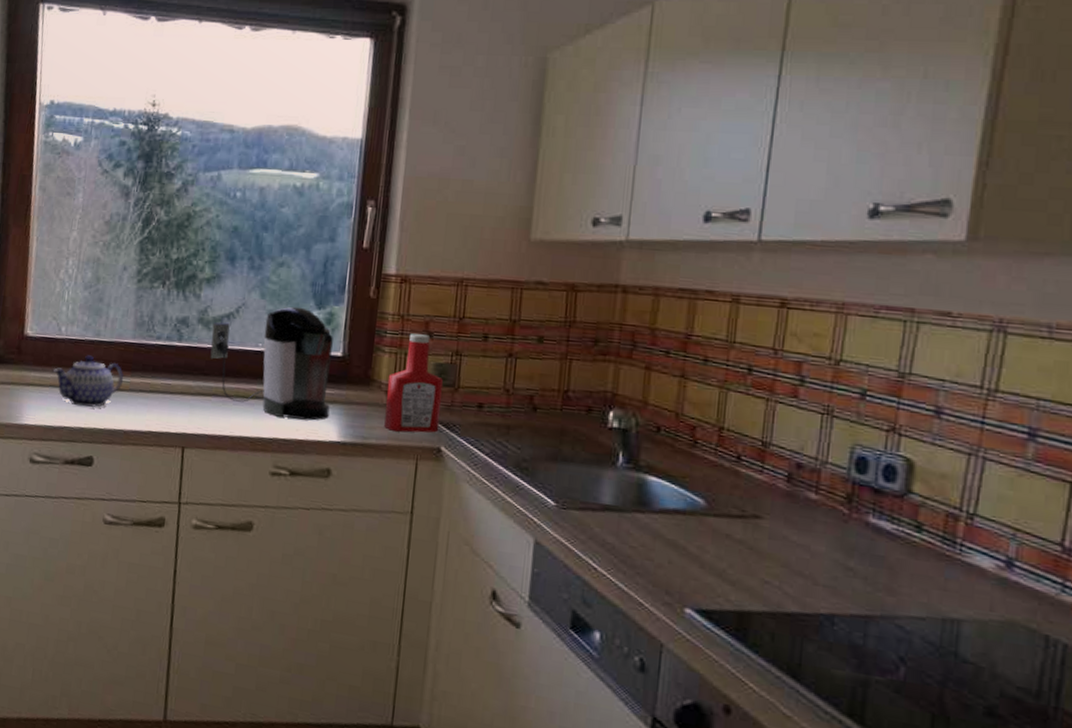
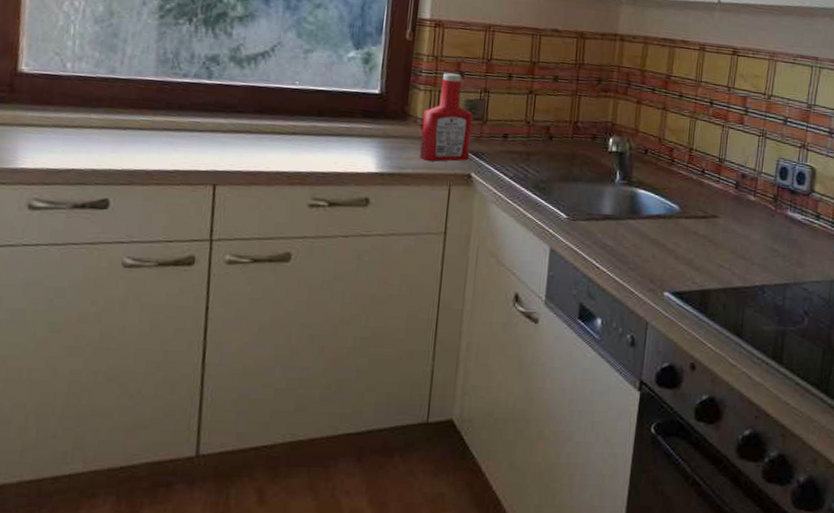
teapot: present [52,355,124,408] -> none [56,93,145,148]
coffee maker: present [210,306,333,421] -> none [243,46,371,154]

